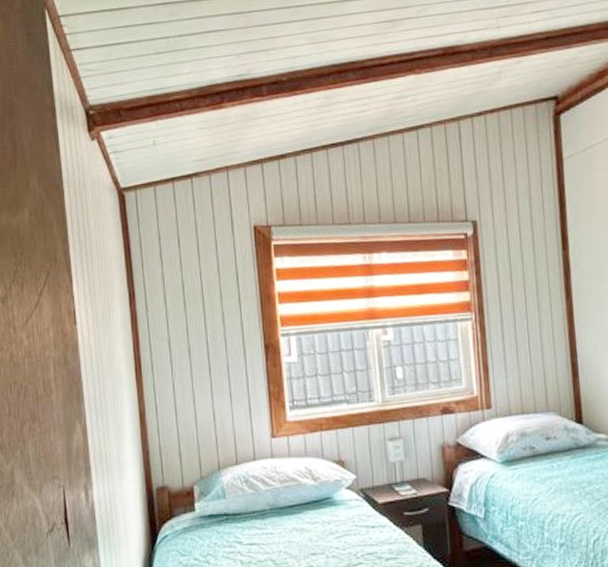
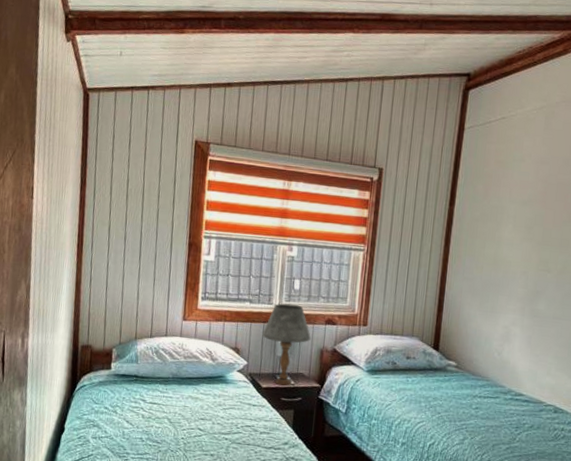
table lamp: none [368,397,427,498] -> present [262,303,311,387]

